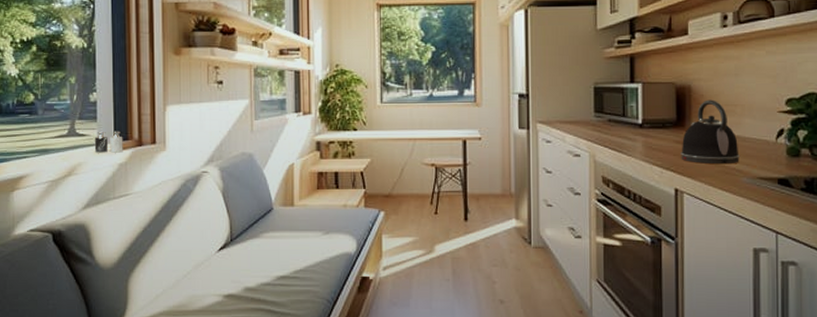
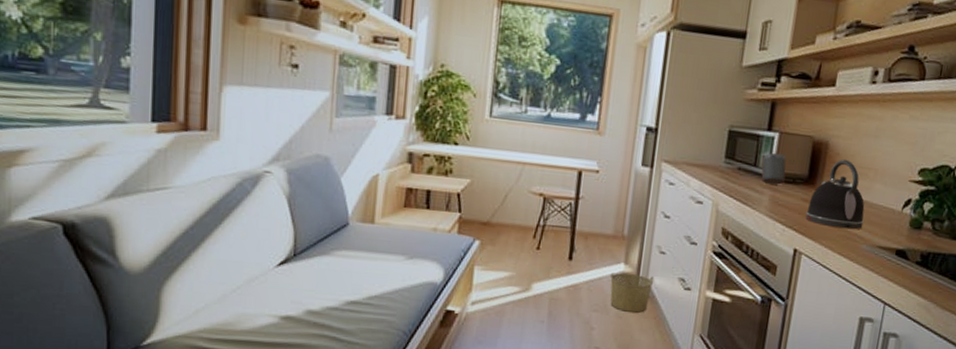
candle: present [94,131,123,153] -> none [124,105,164,136]
basket: none [505,227,546,264] -> present [610,272,654,313]
canister: none [625,100,661,132] -> present [756,151,795,186]

